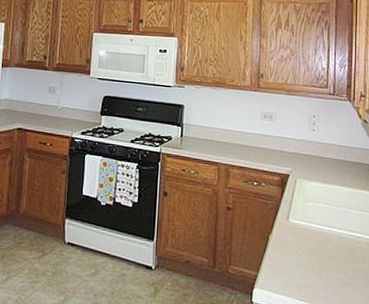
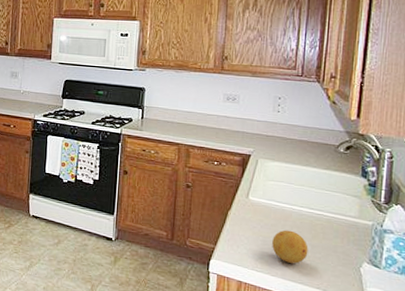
fruit: none [314,254,350,291] -> present [272,230,308,264]

